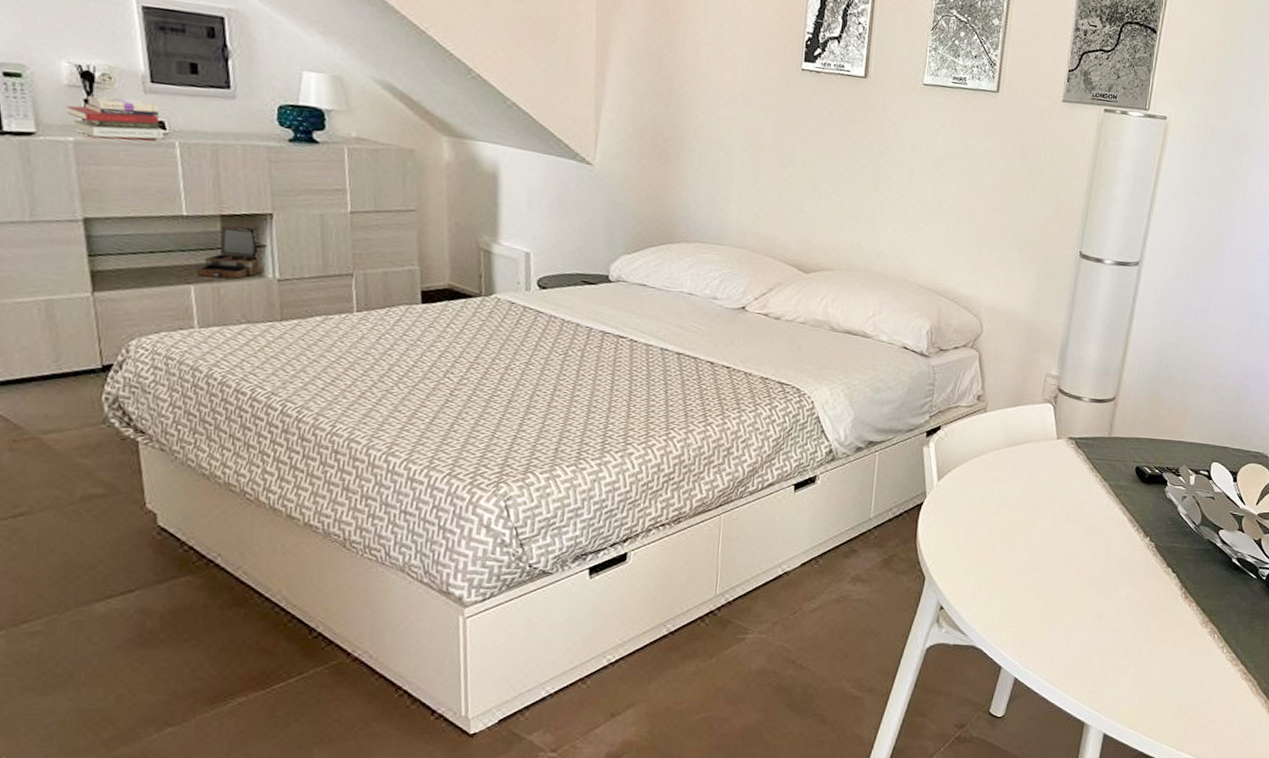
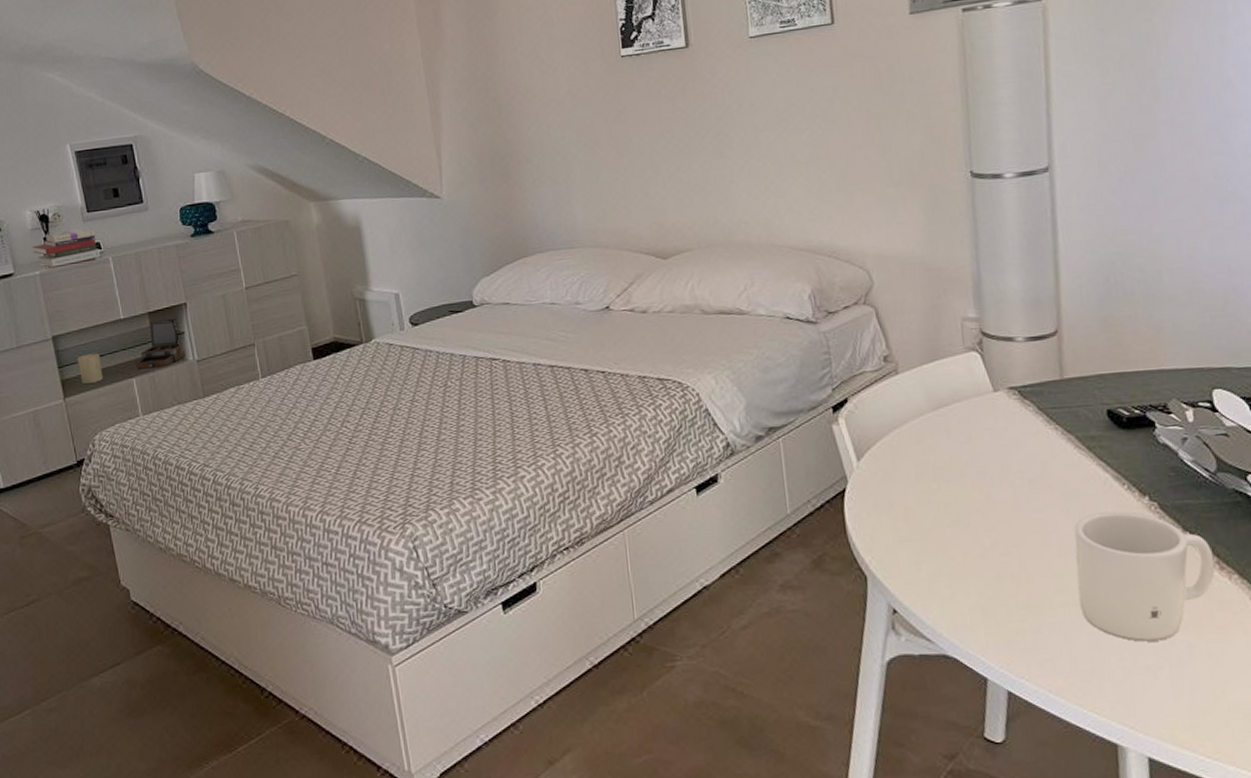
candle: none [116,246,150,282] -> present [78,353,103,385]
mug: none [1082,545,1184,648] -> present [1074,511,1215,642]

